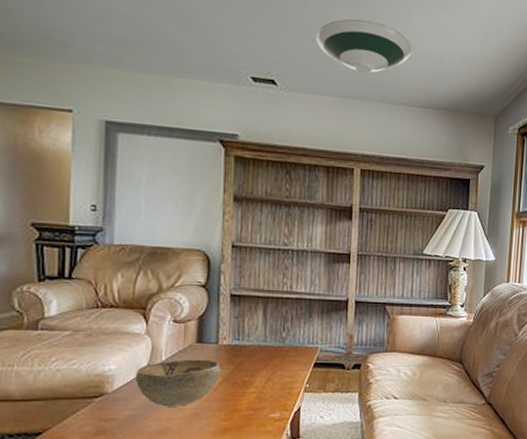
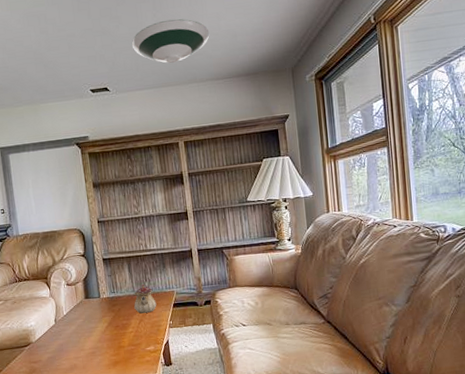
decorative bowl: present [135,359,221,407] -> none [48,310,106,349]
teapot: none [263,334,293,370] -> present [134,284,157,314]

